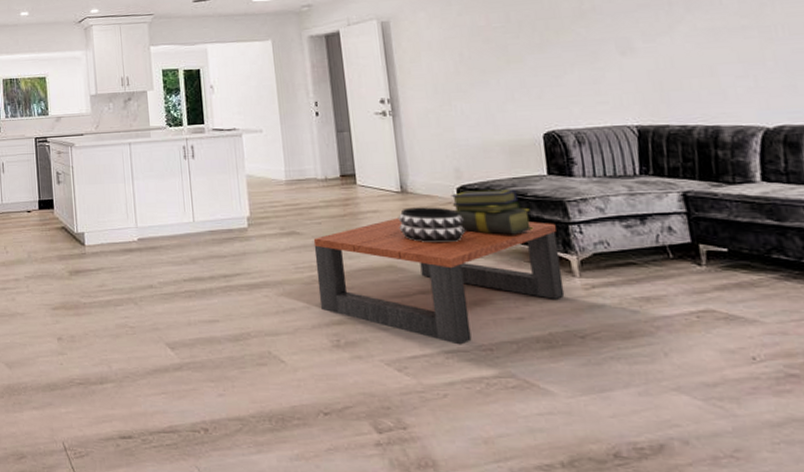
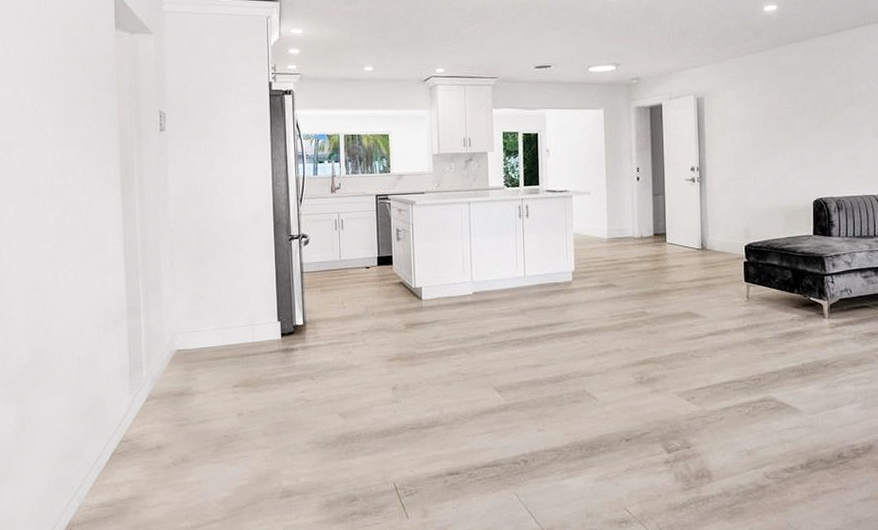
coffee table: present [313,217,565,345] -> none [627,271,816,377]
decorative bowl: present [398,207,466,243] -> none [697,262,749,293]
stack of books: present [451,189,534,235] -> none [740,247,799,285]

